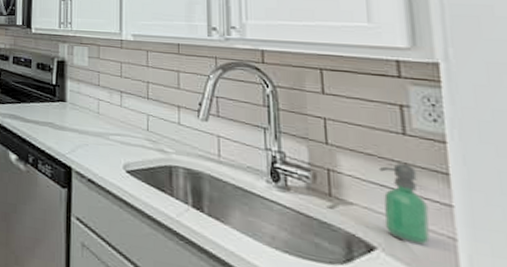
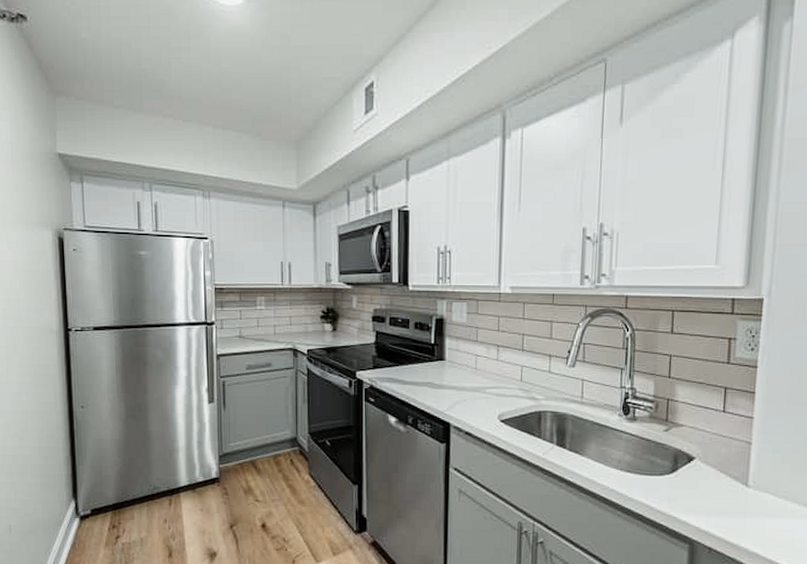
soap dispenser: present [378,163,430,246] -> none [703,388,737,451]

